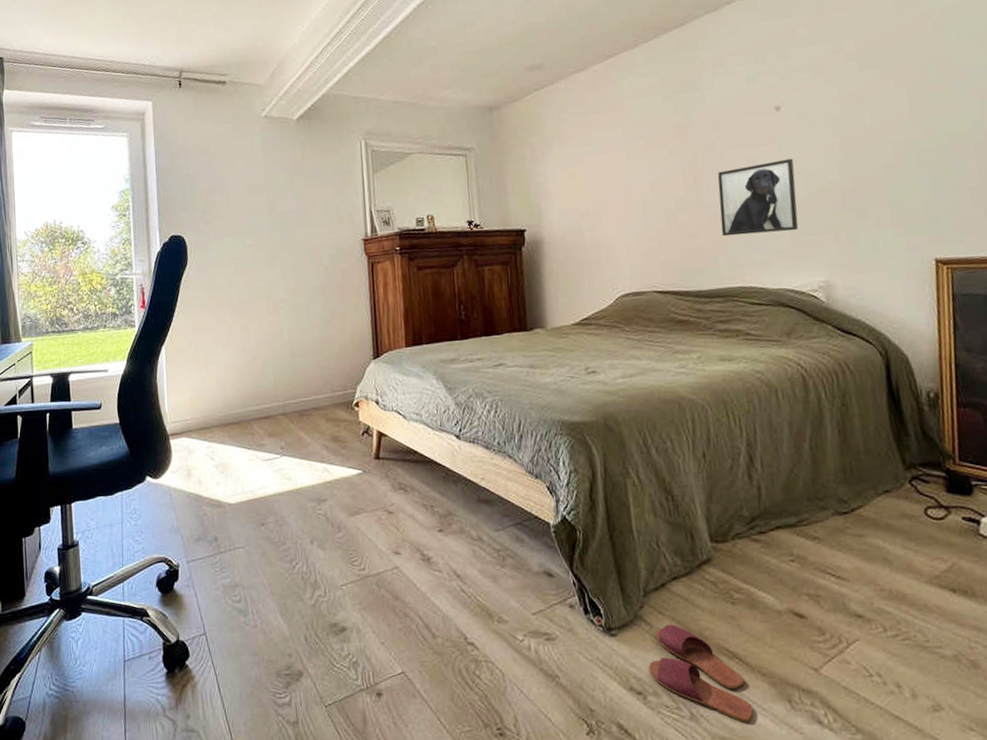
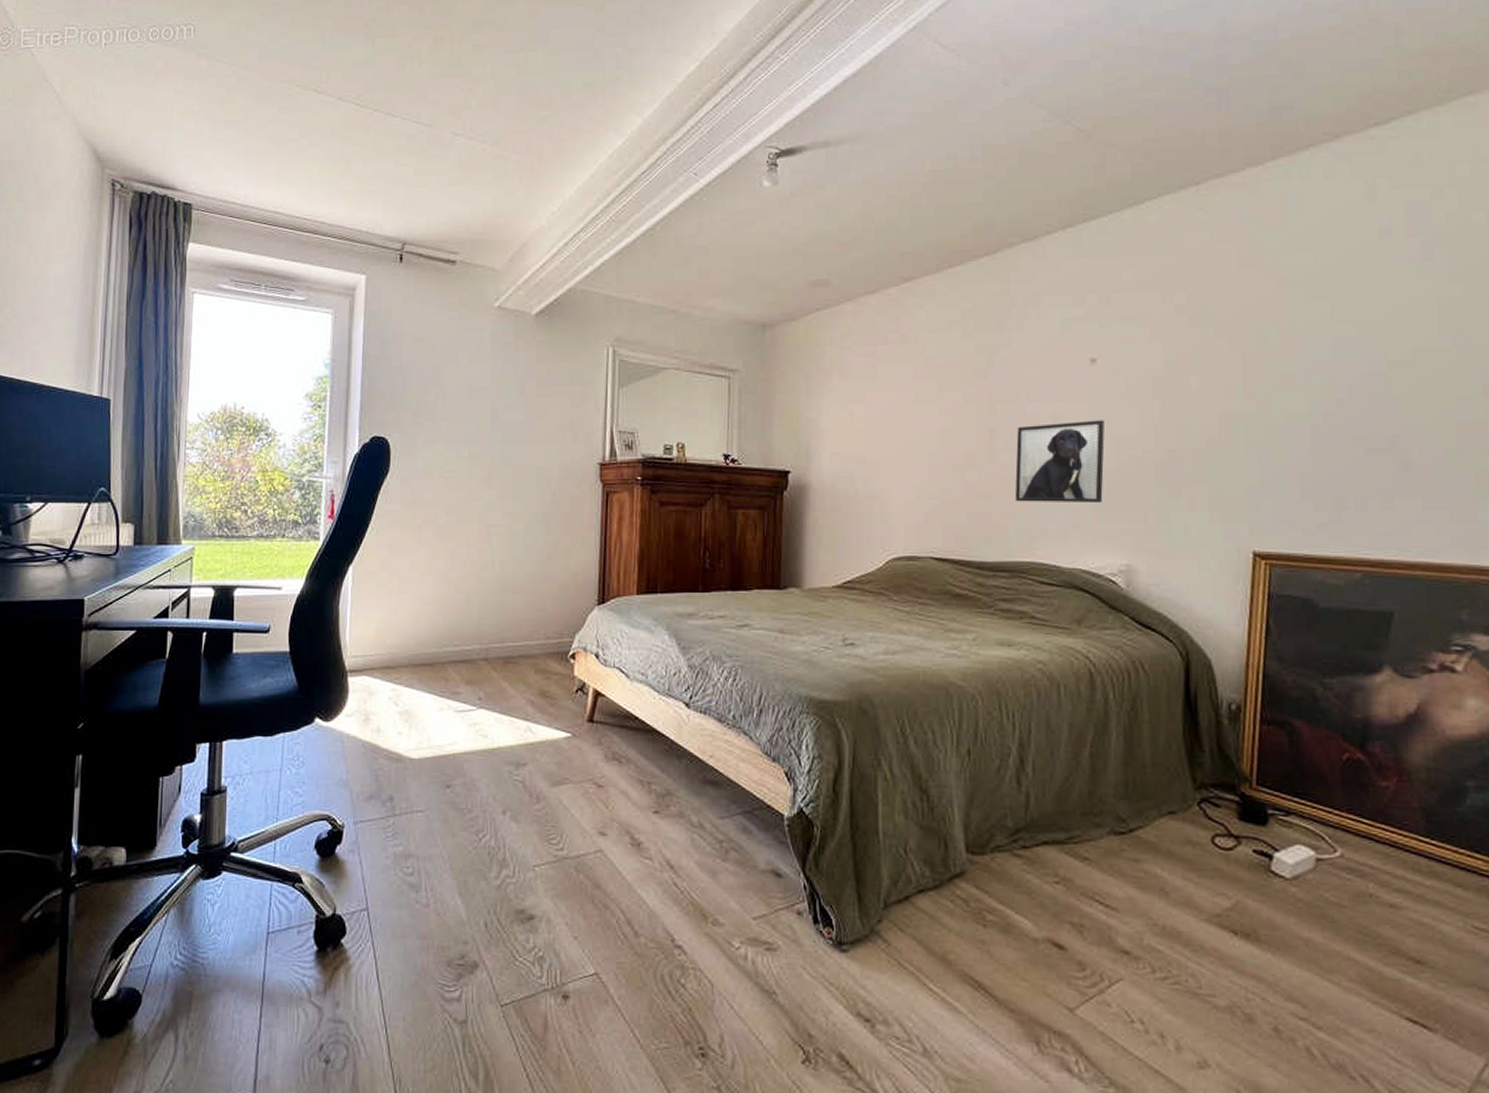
slippers: present [648,624,753,722] -> none [880,943,994,1064]

